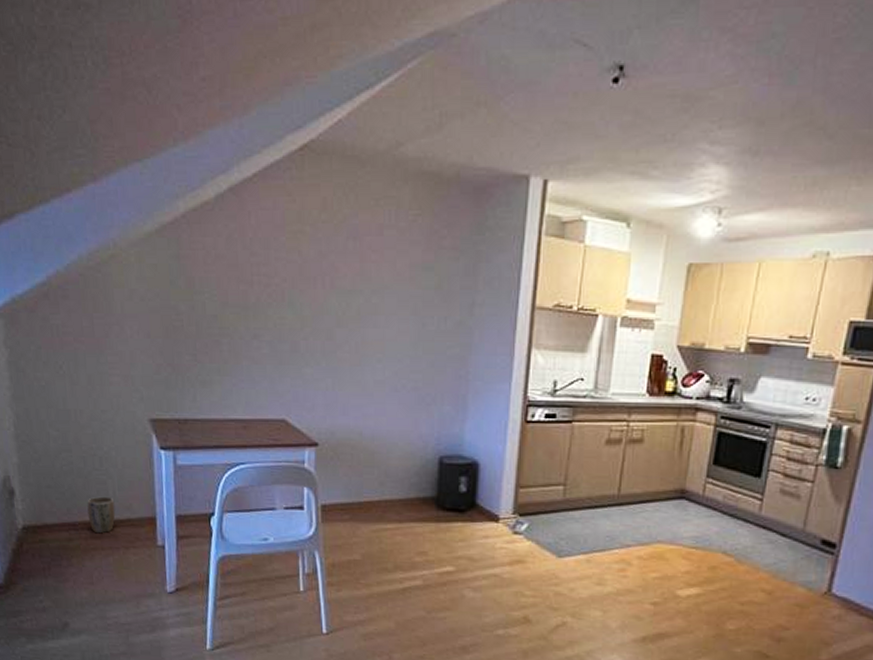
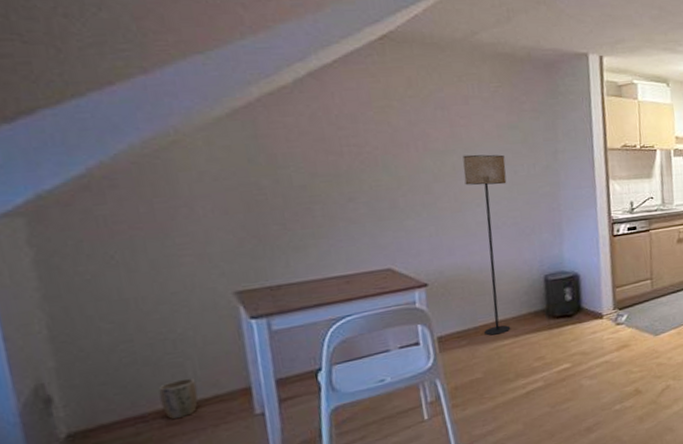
floor lamp: none [368,298,414,516] -> present [462,154,511,336]

